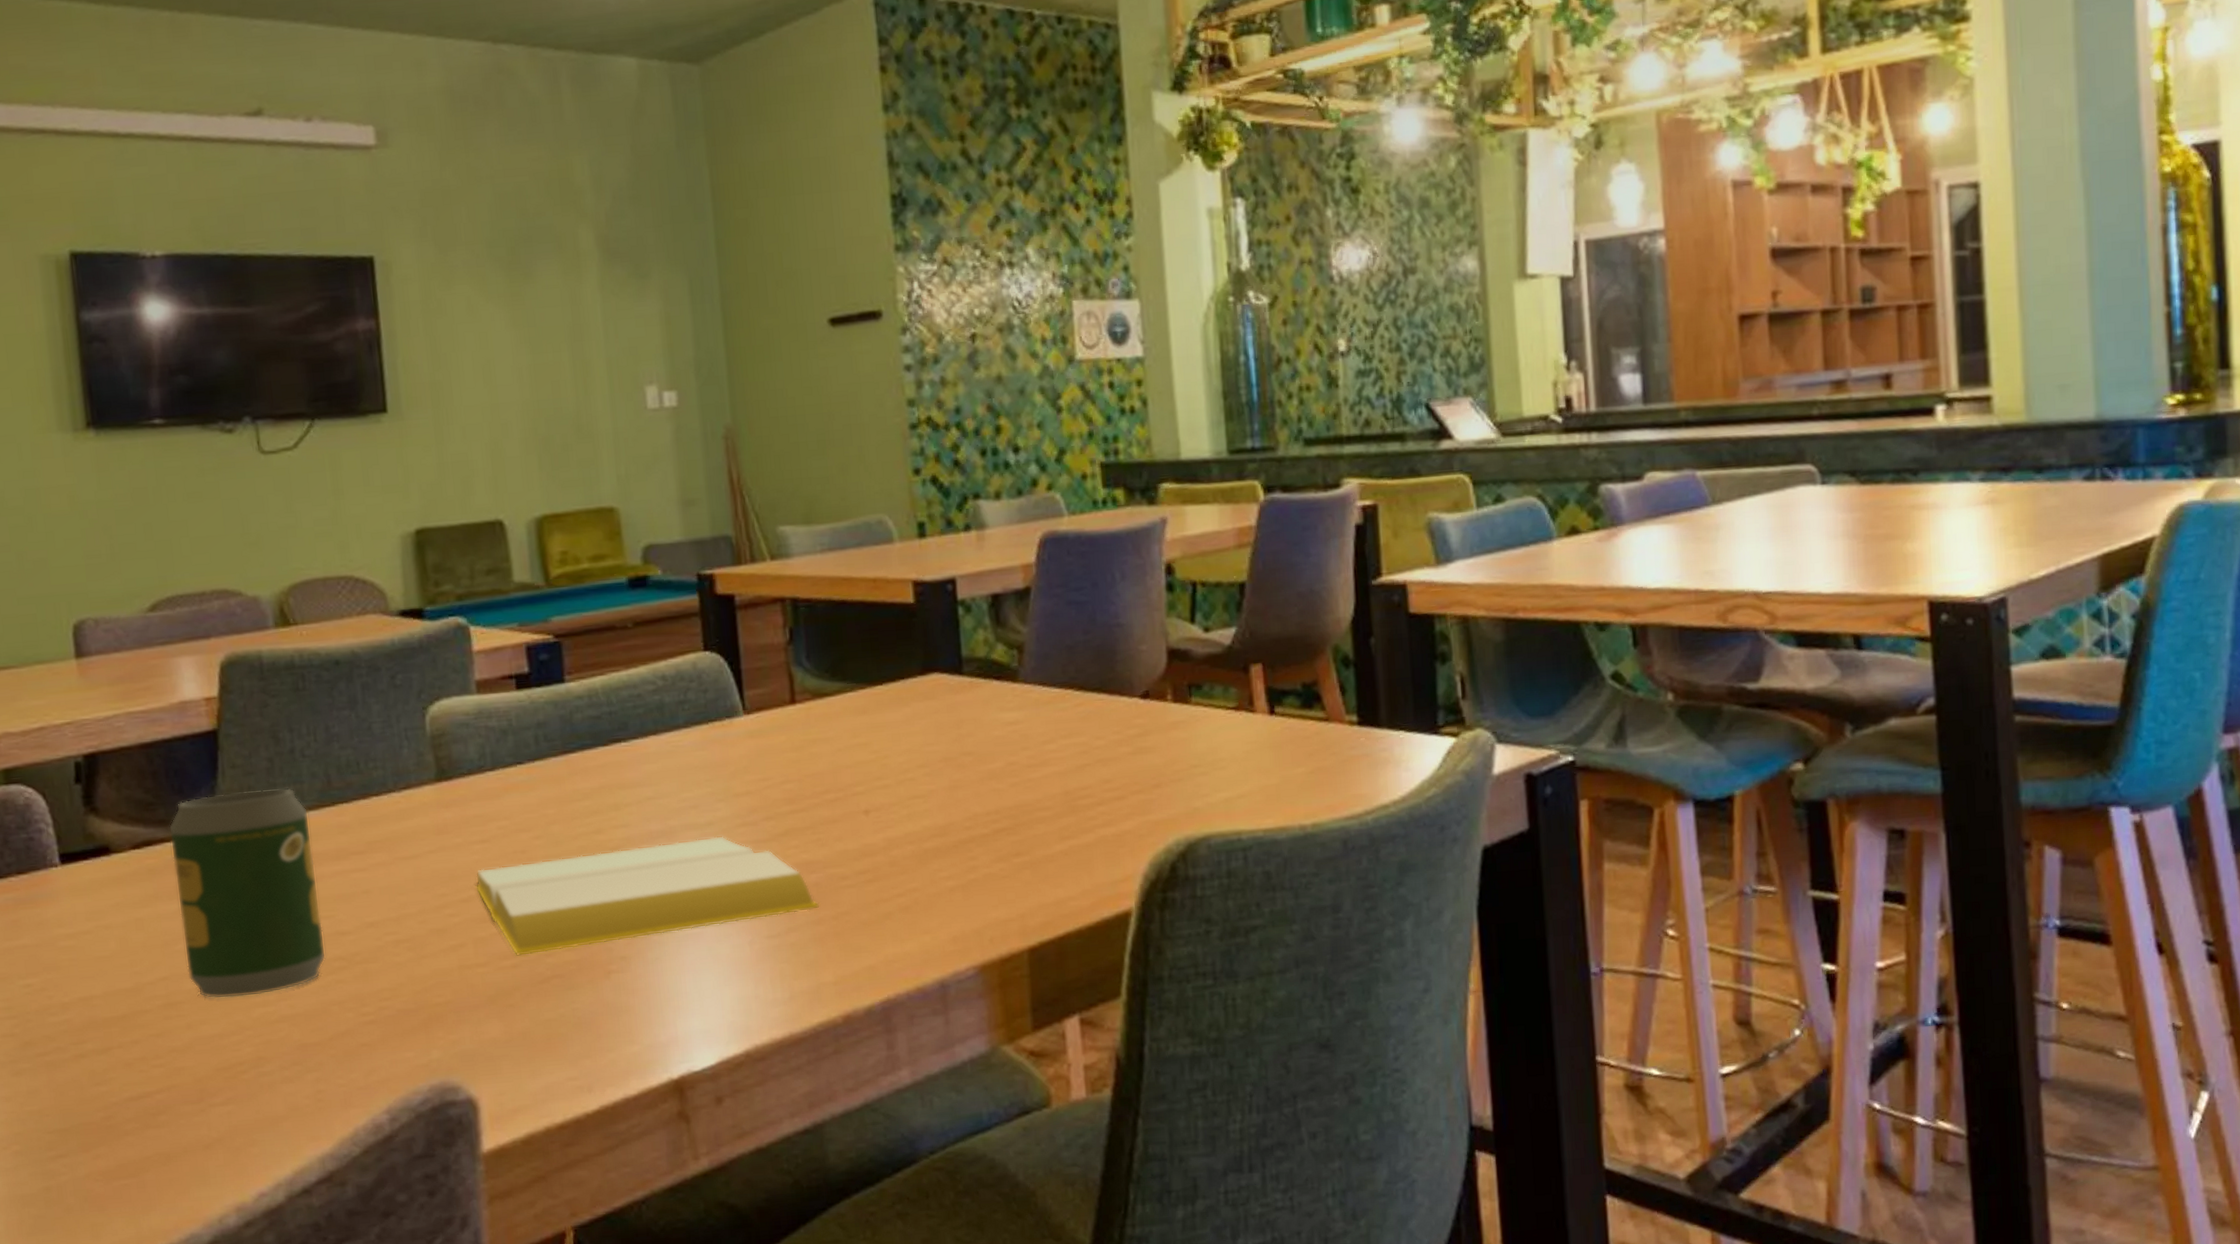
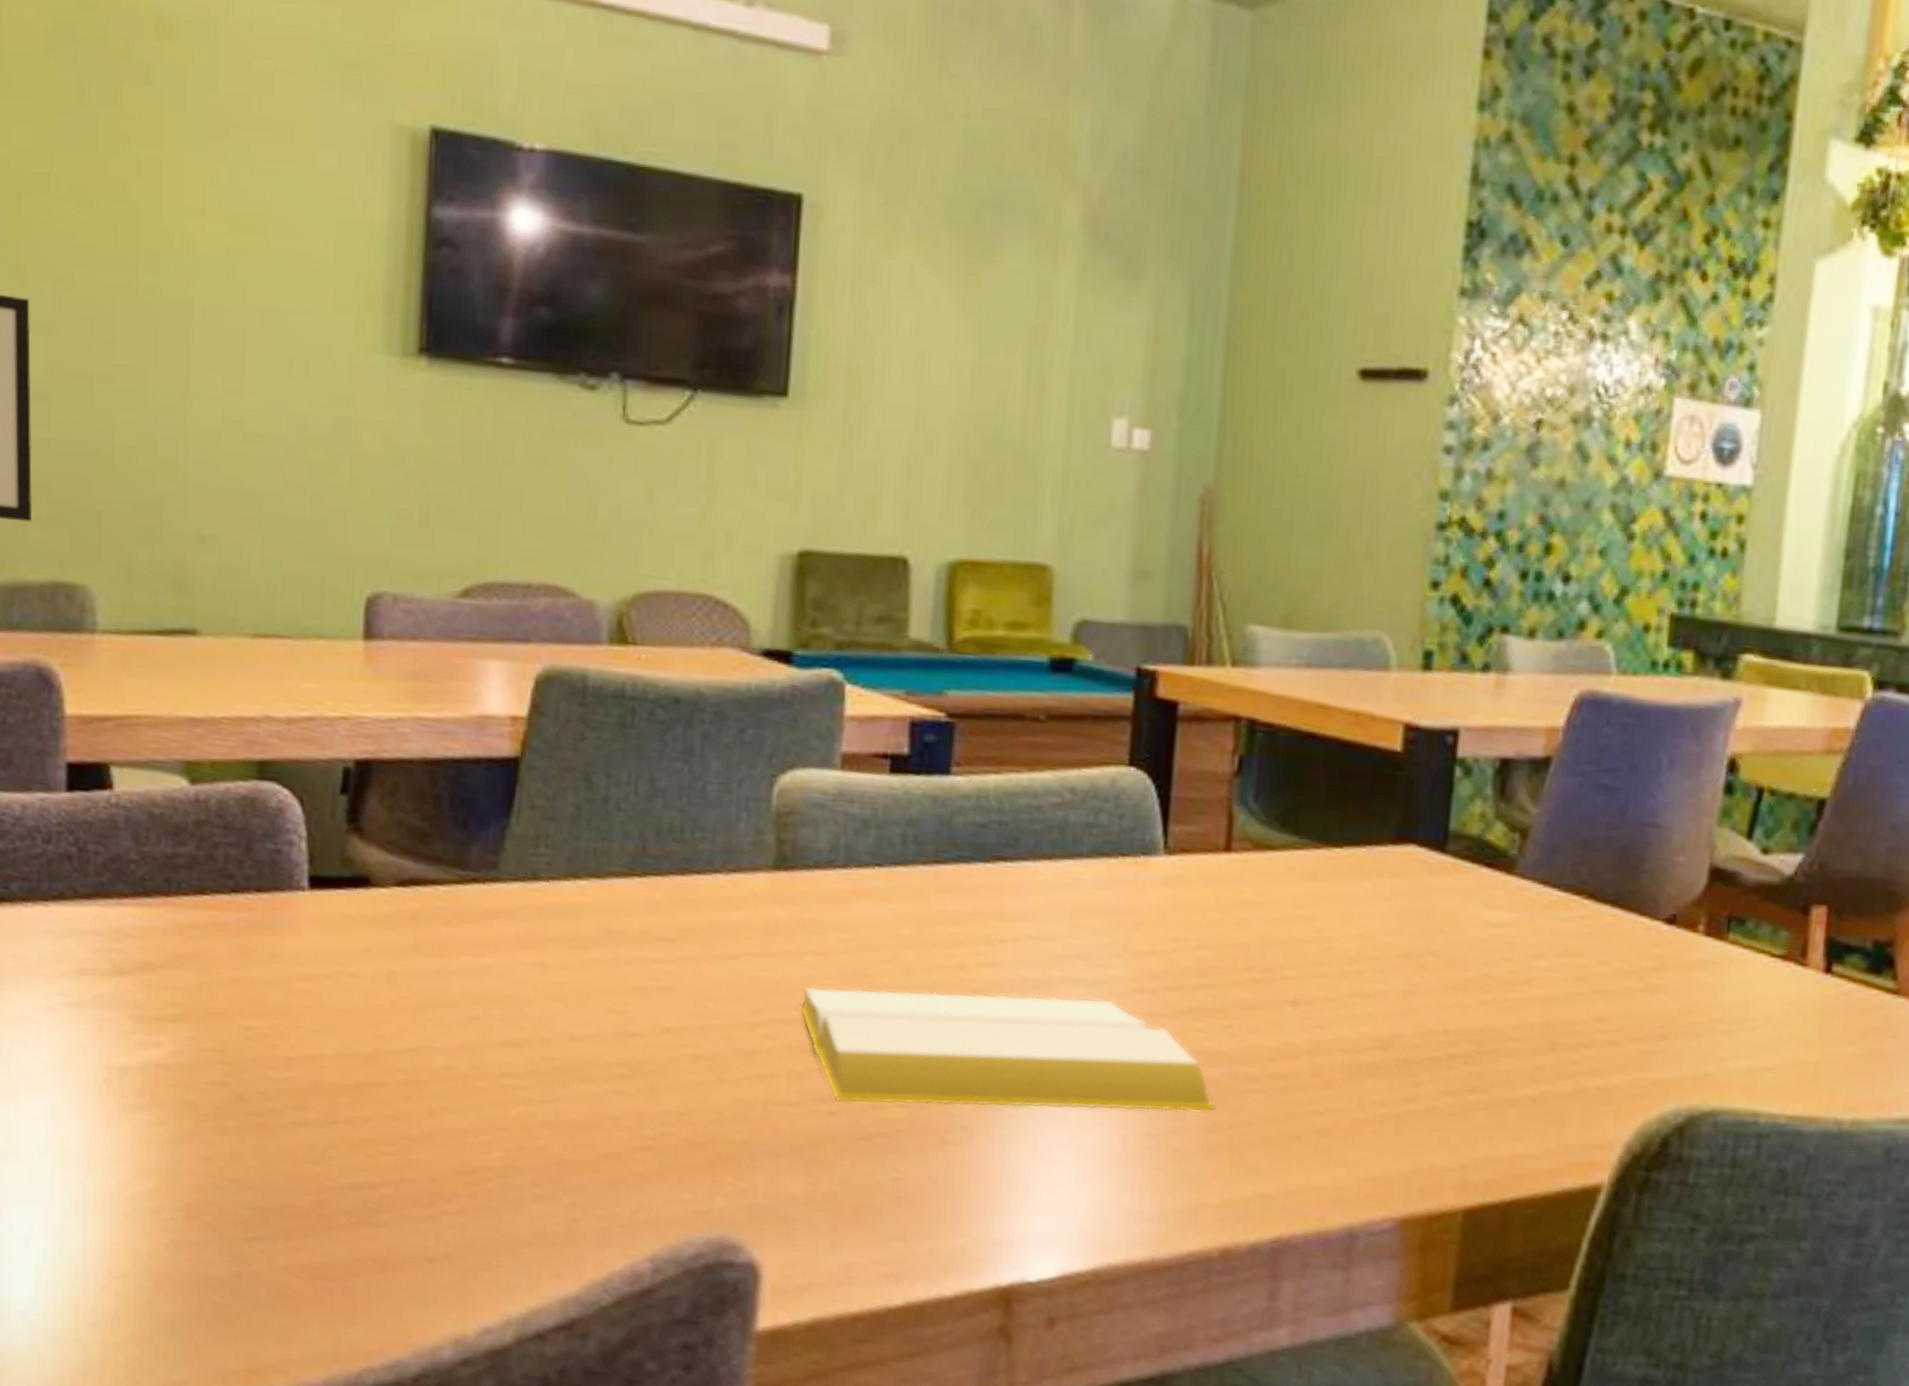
soda can: present [168,787,326,999] -> none [440,836,613,1092]

